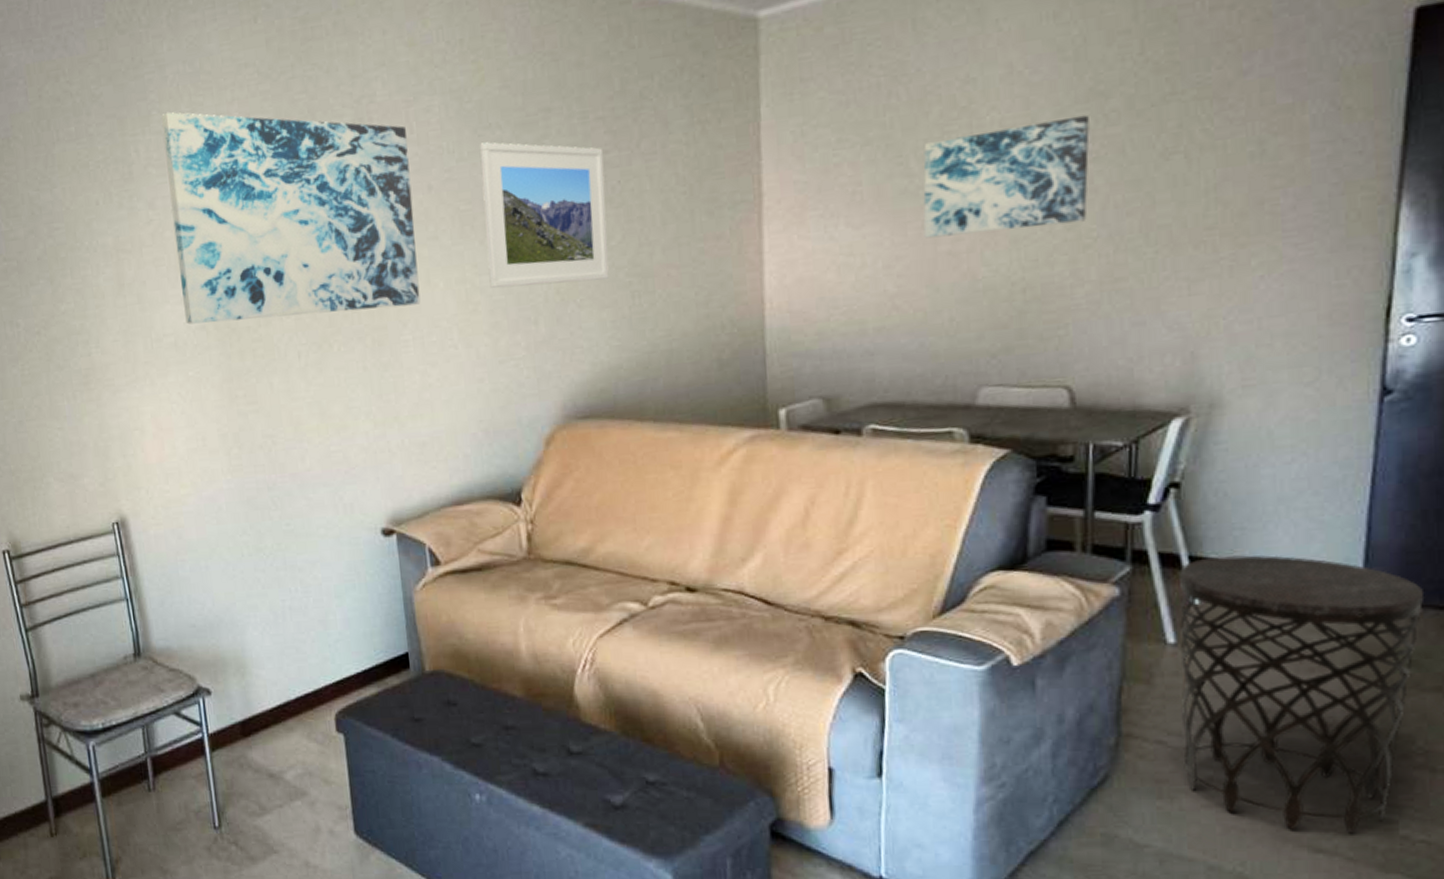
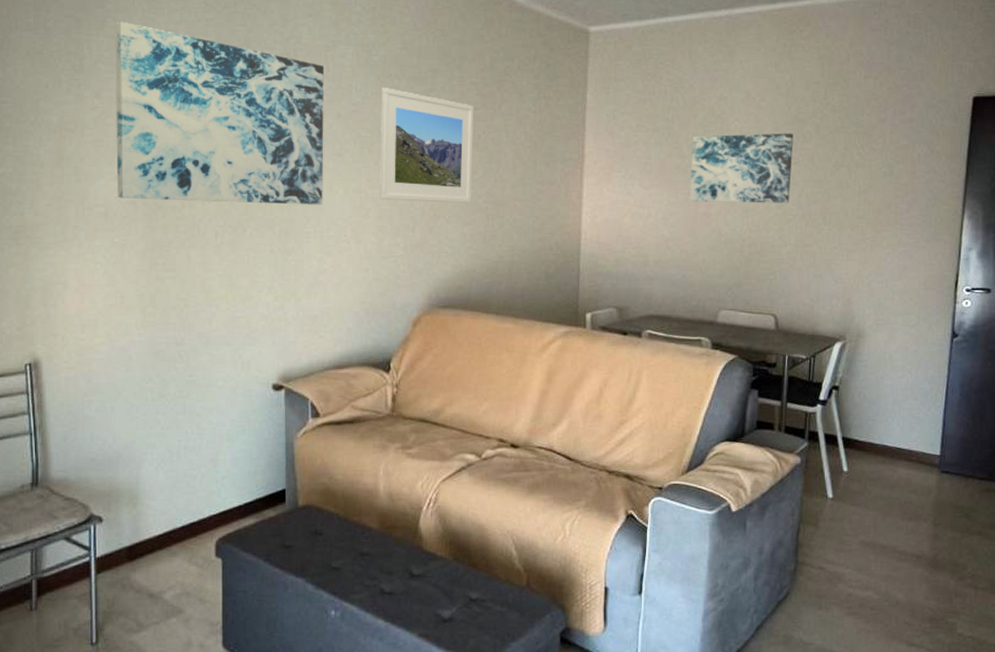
side table: present [1179,555,1423,834] -> none [835,438,972,632]

